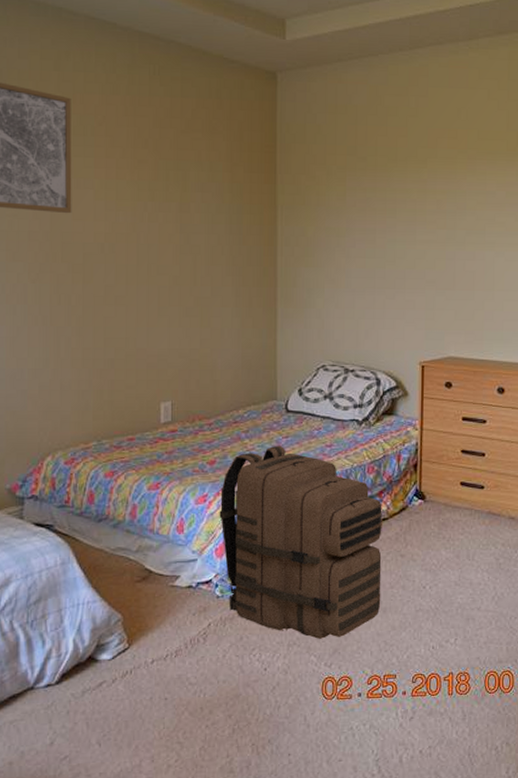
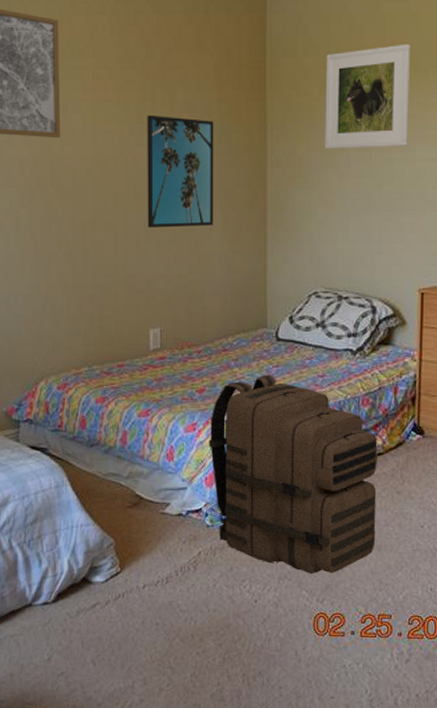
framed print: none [159,193,226,303] -> present [147,114,214,228]
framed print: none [332,135,410,231] -> present [325,43,410,150]

